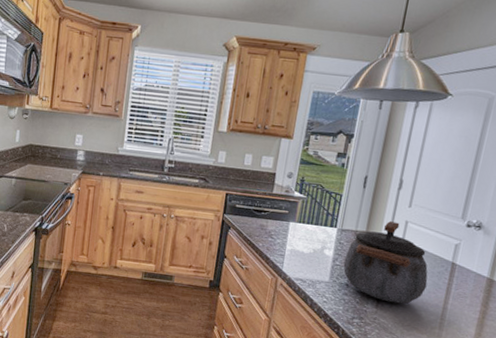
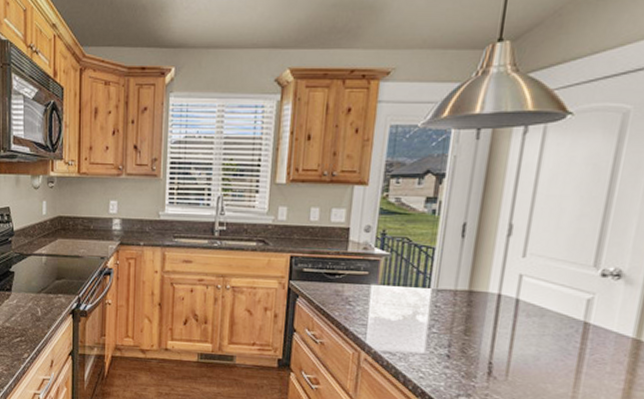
kettle: present [343,221,428,304] -> none [442,276,553,376]

